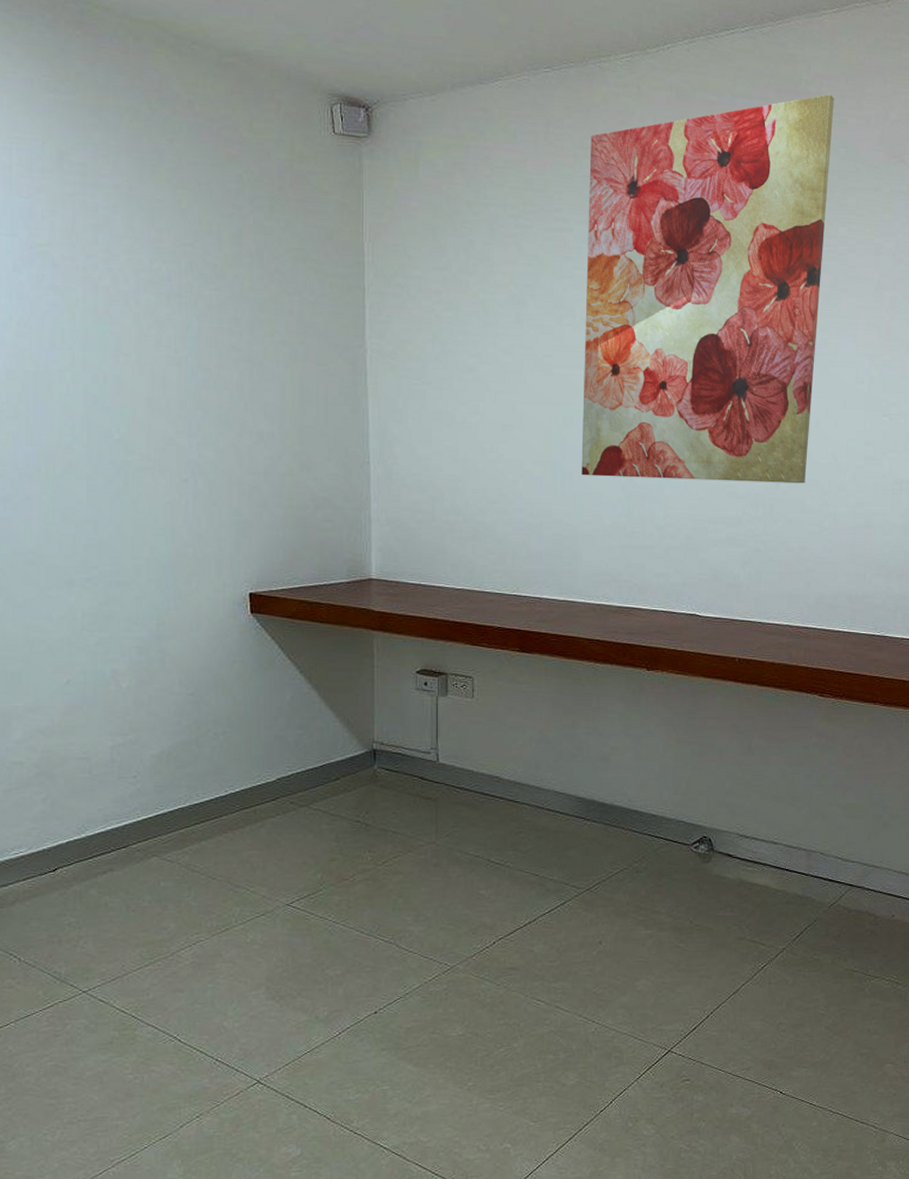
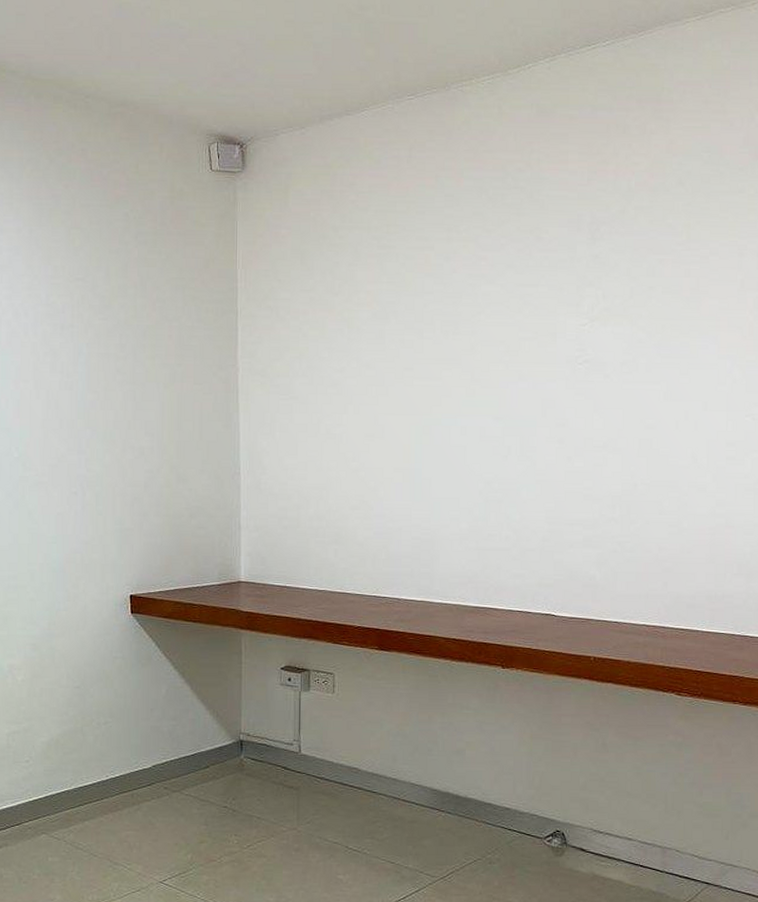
wall art: present [581,94,835,484] -> none [440,101,698,485]

